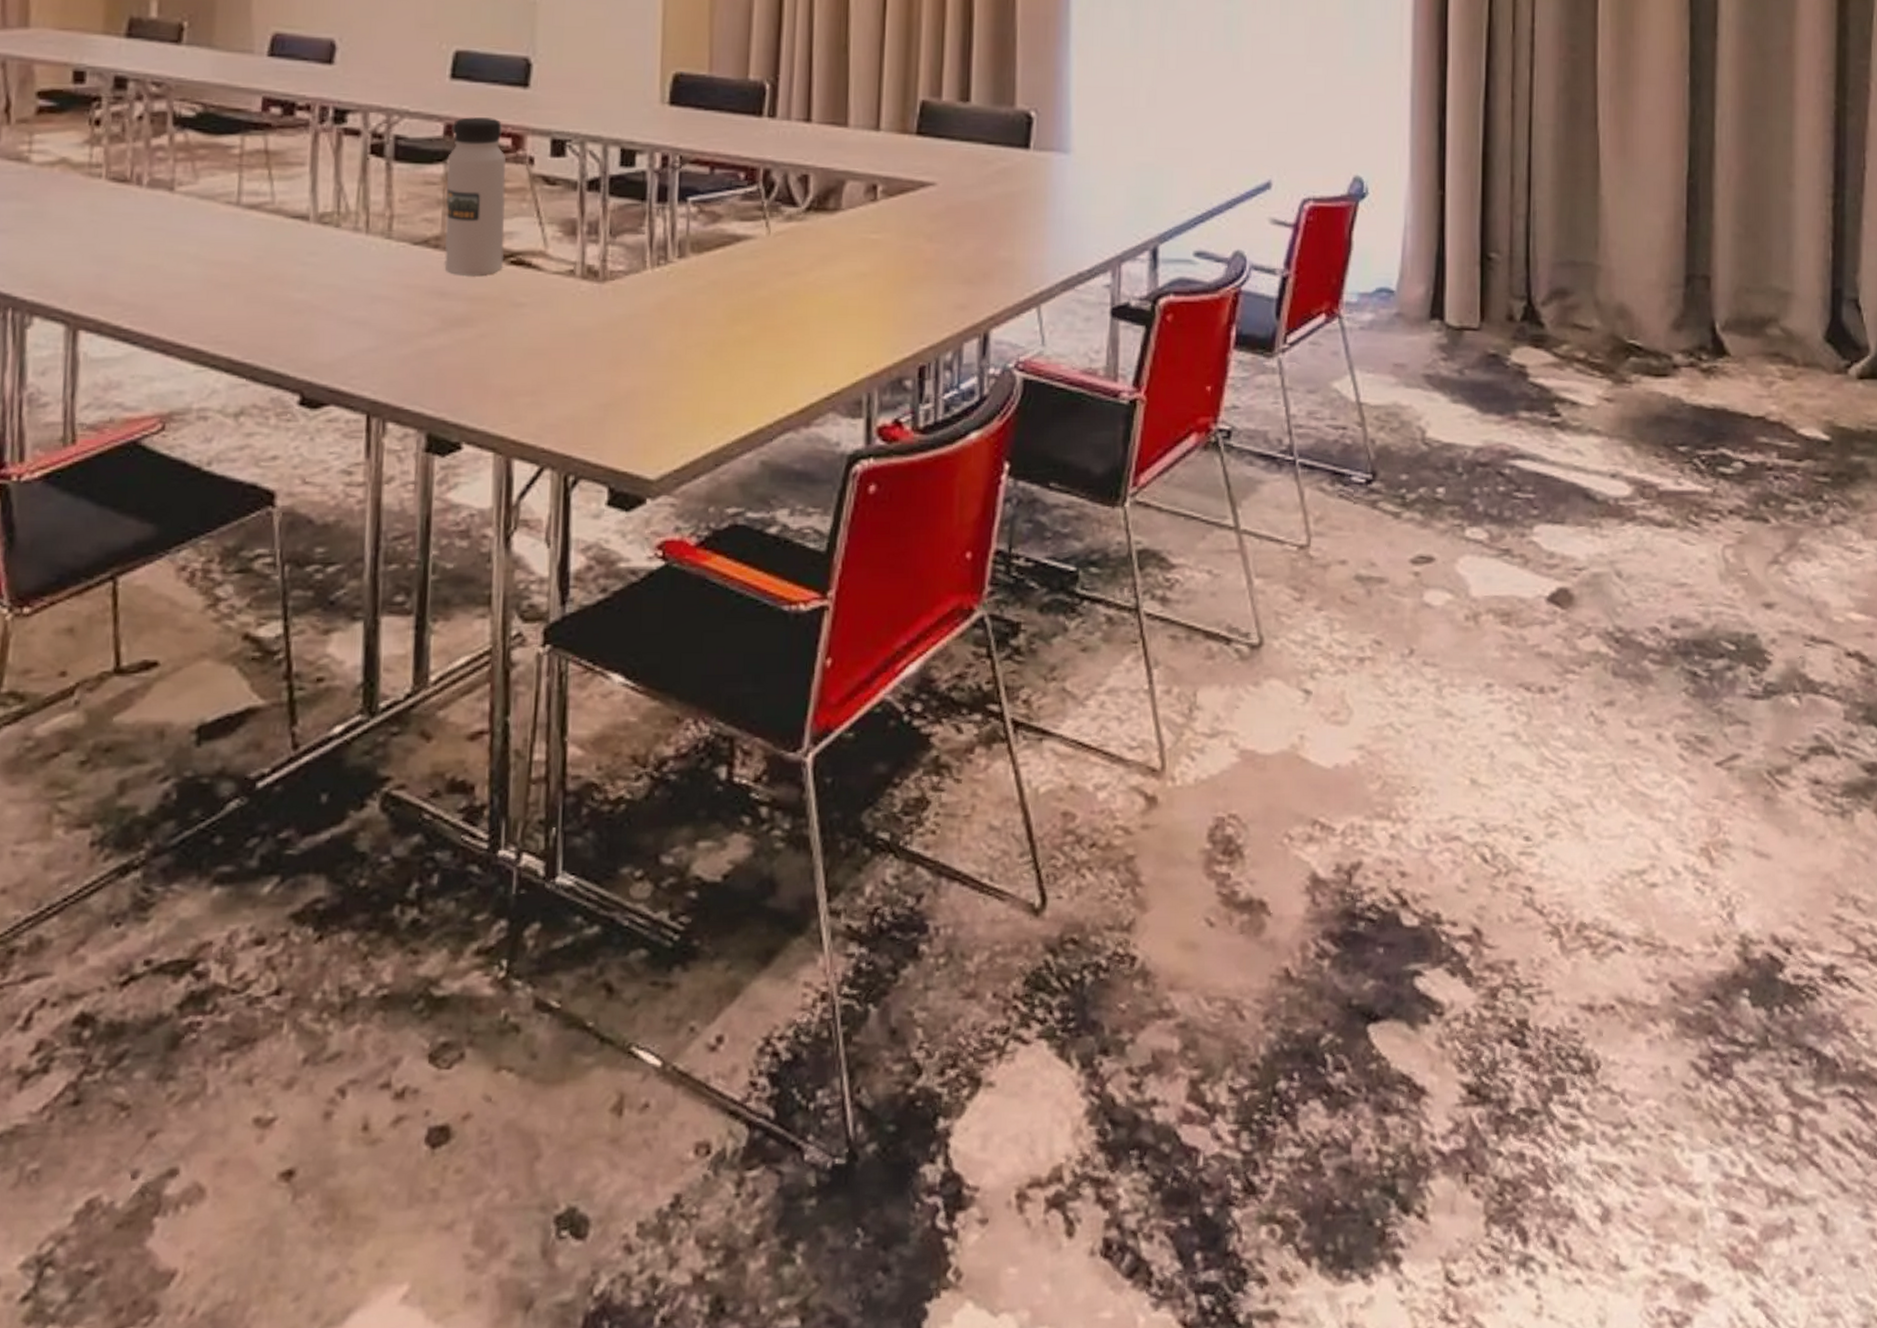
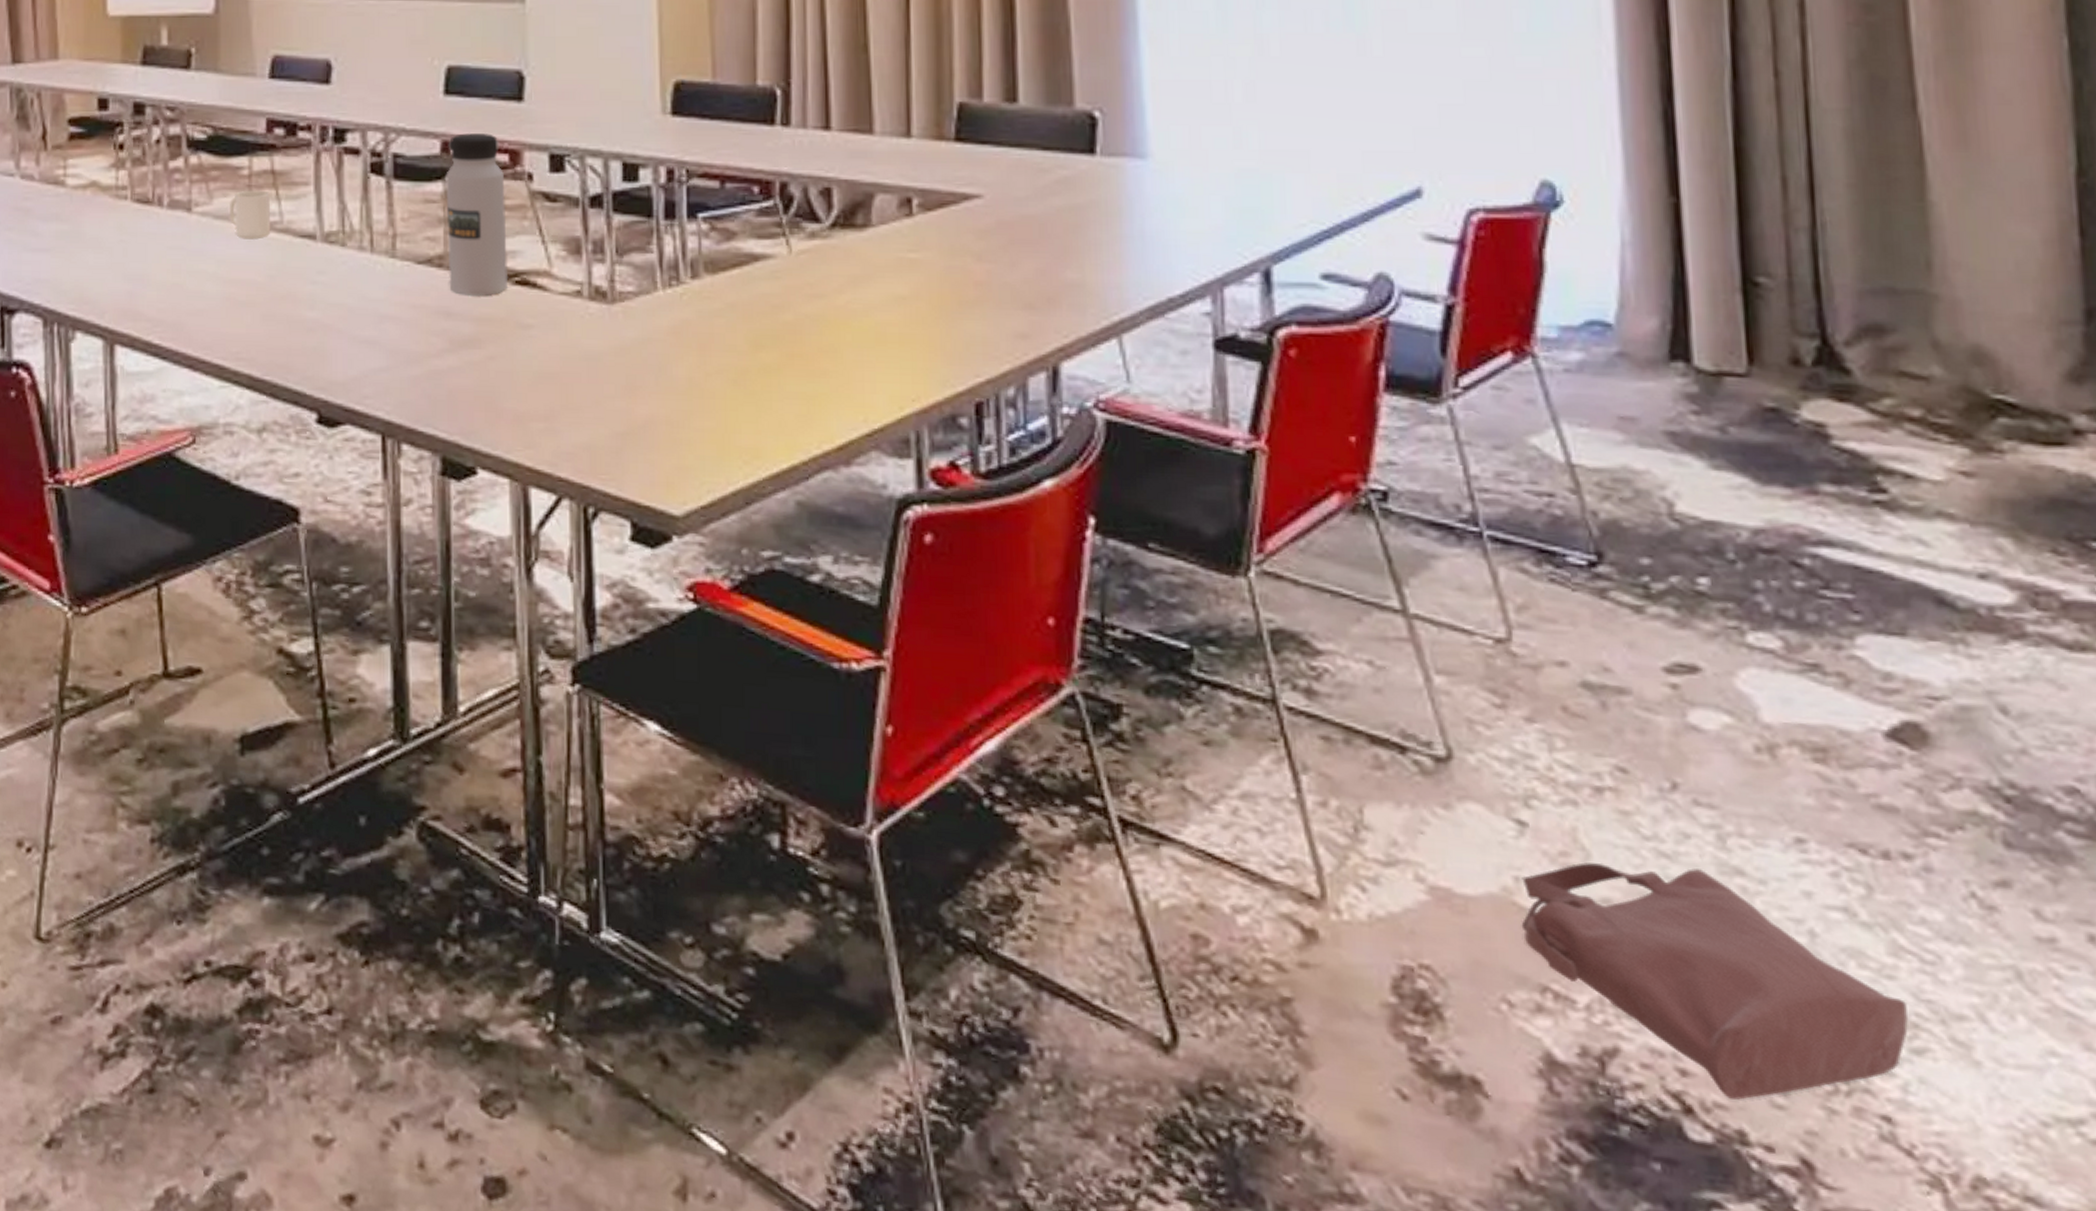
cup: none [216,170,262,220] -> present [230,190,271,240]
tote bag: none [1302,715,1546,890] -> present [1521,862,1908,1100]

